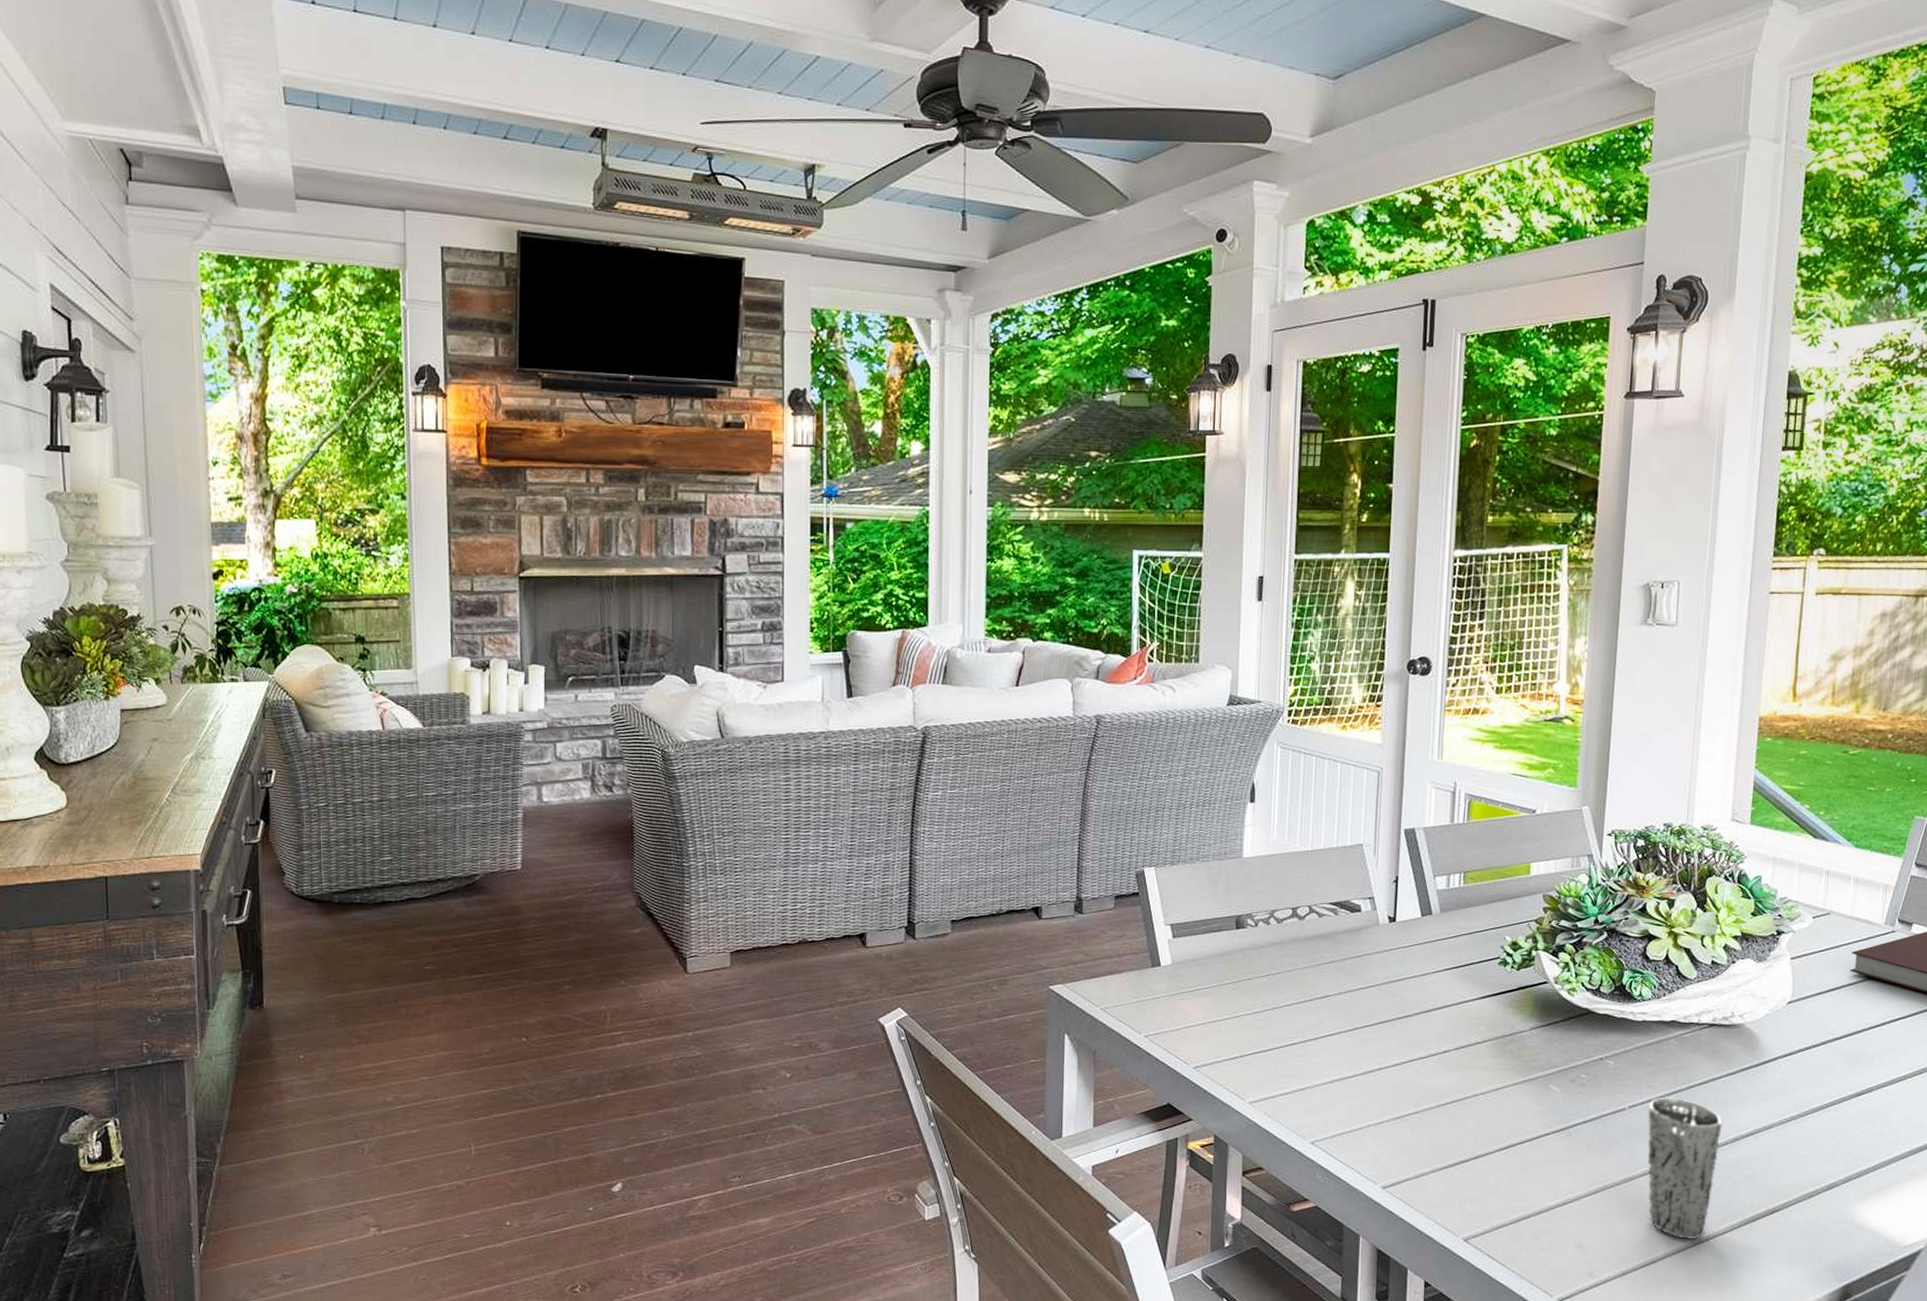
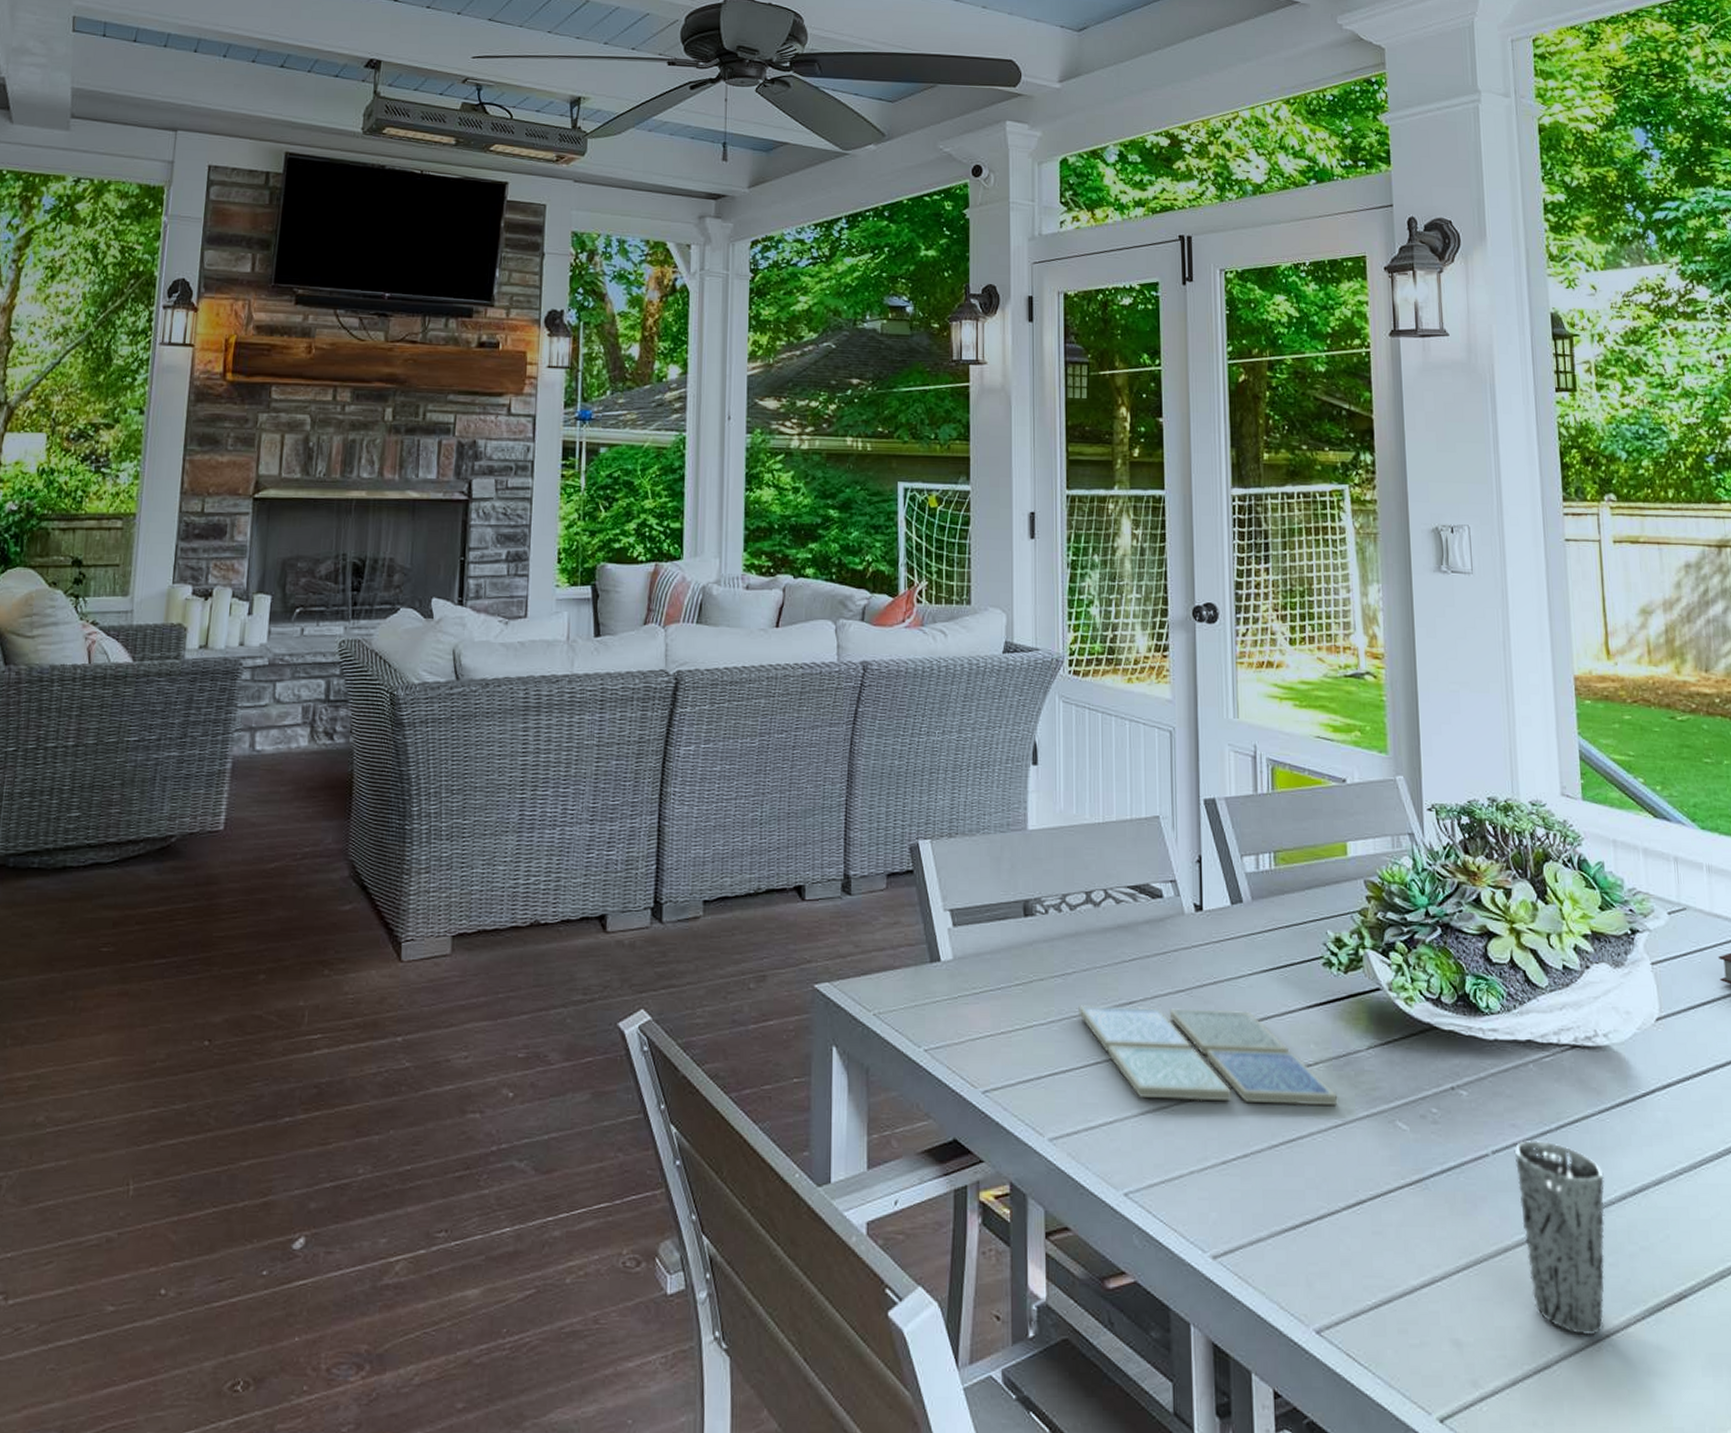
drink coaster: none [1280,999,1501,1074] -> present [1079,1005,1338,1106]

